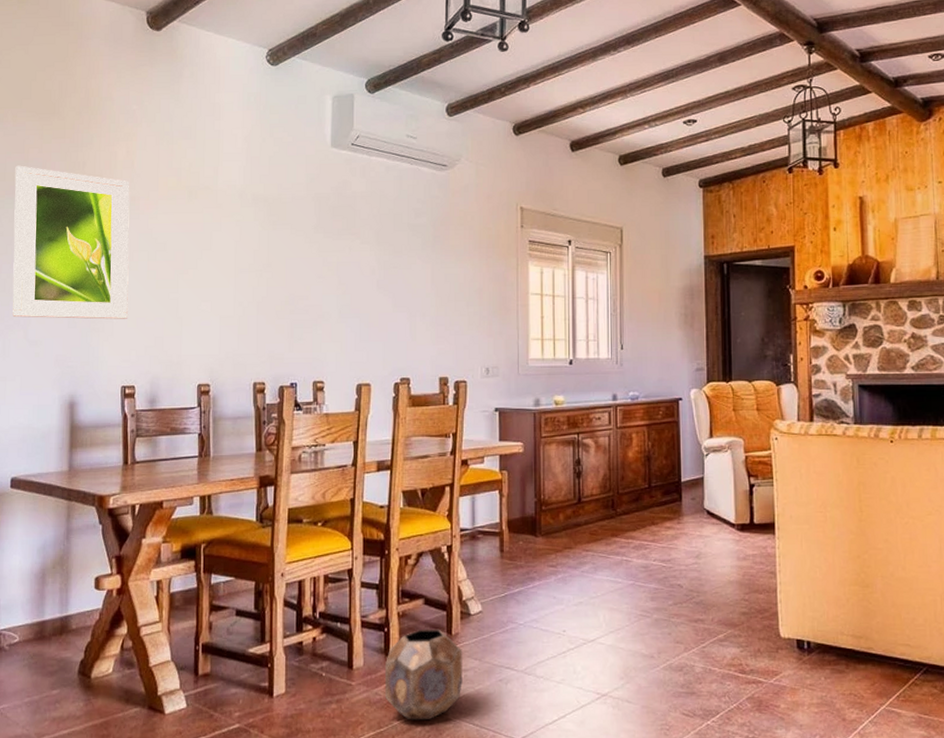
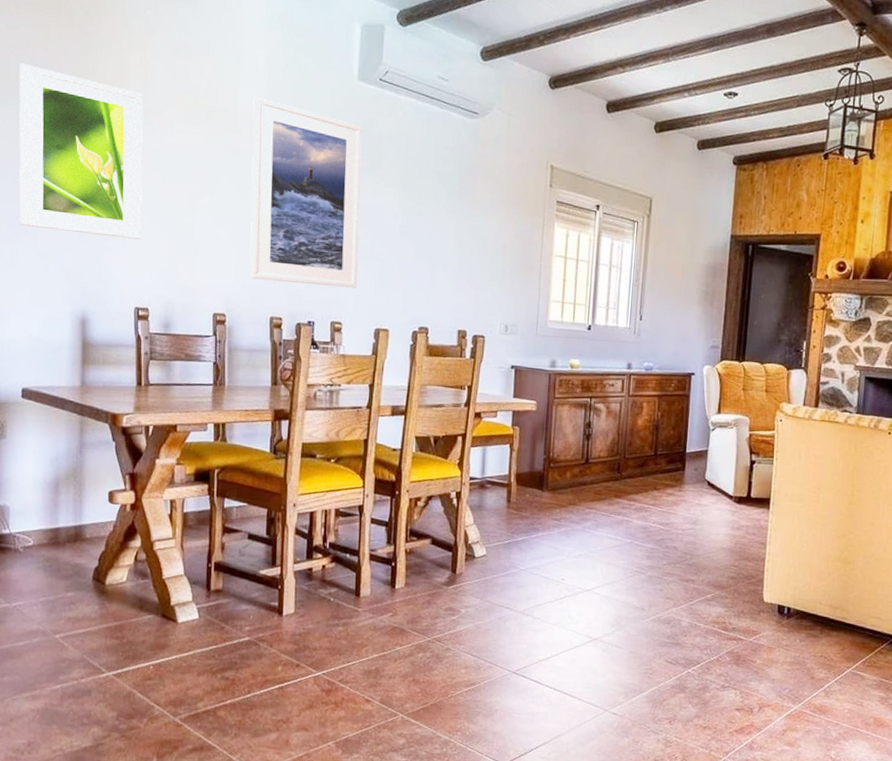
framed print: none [232,173,338,347] -> present [250,97,363,289]
planter: present [384,630,462,720] -> none [390,567,465,648]

